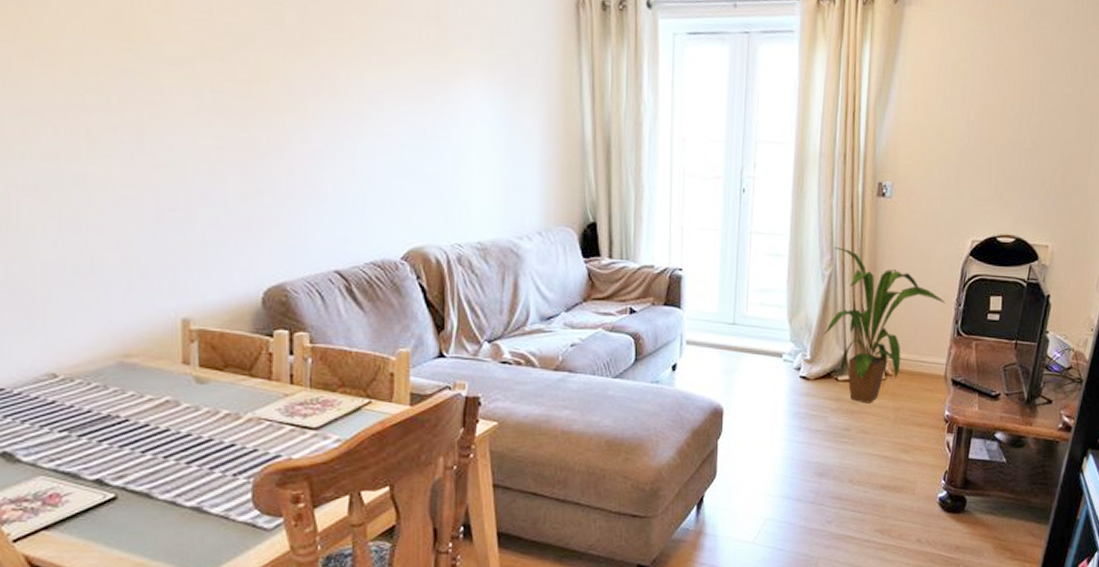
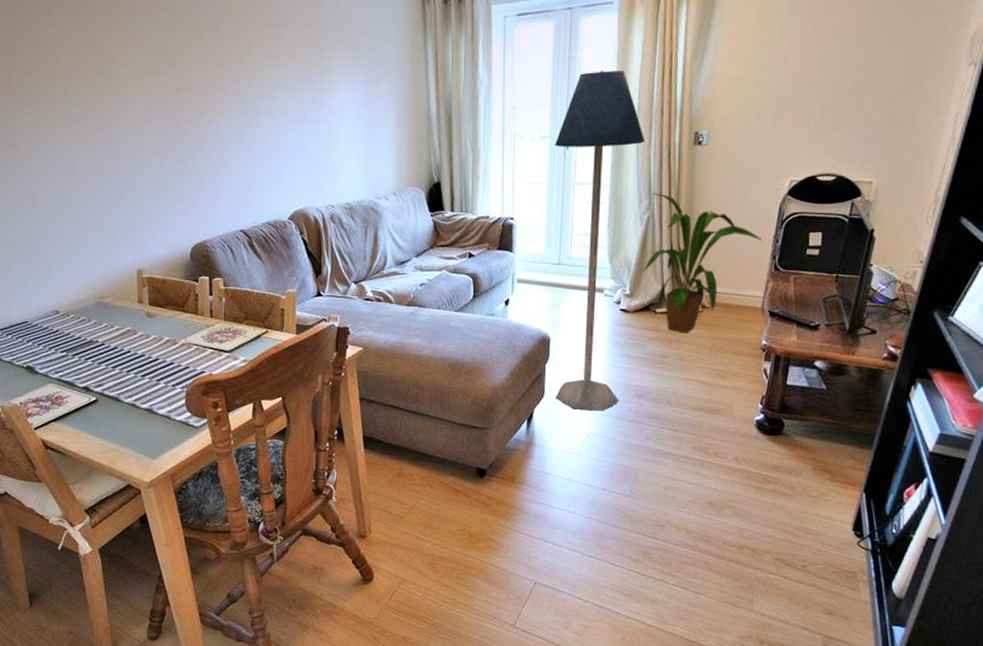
floor lamp: none [729,106,828,493] -> present [554,71,646,411]

